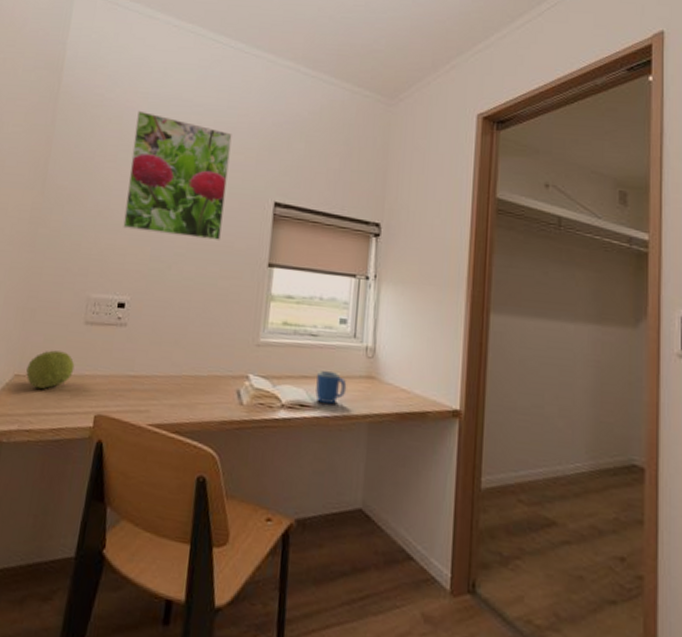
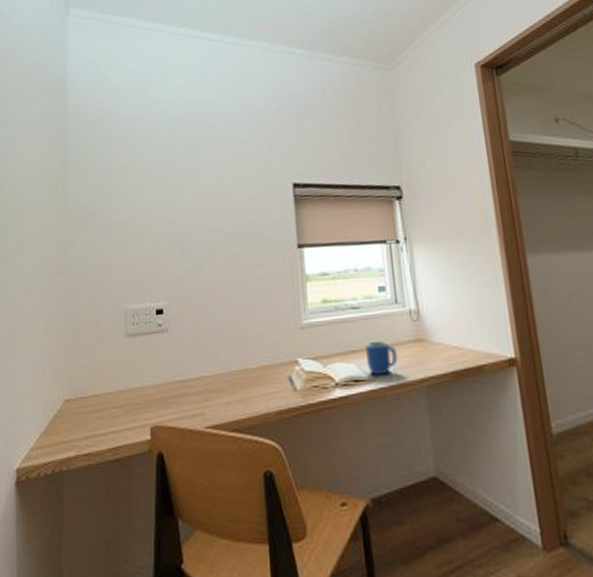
fruit: present [26,350,75,389] -> none [76,368,123,410]
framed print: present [123,110,232,242] -> none [146,118,247,236]

